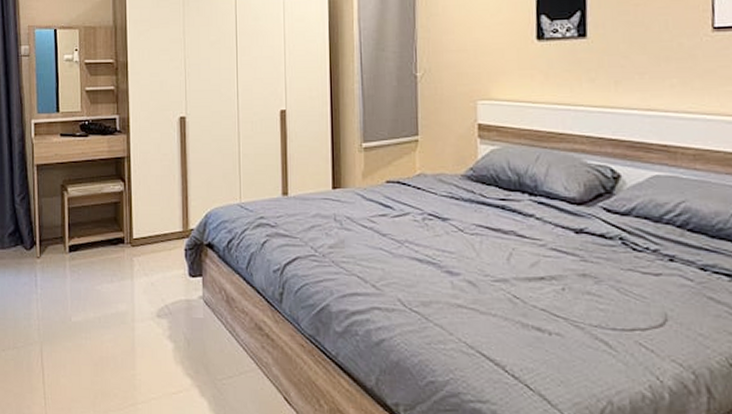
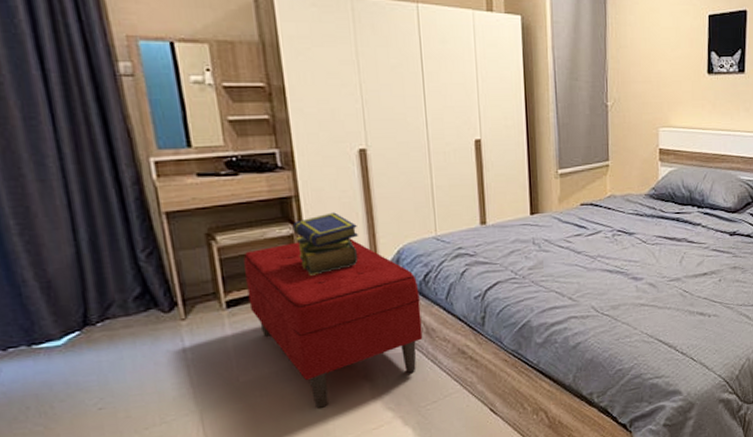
bench: none [85,198,223,361] -> present [244,238,423,408]
stack of books: none [123,173,173,231] -> present [292,212,359,276]

